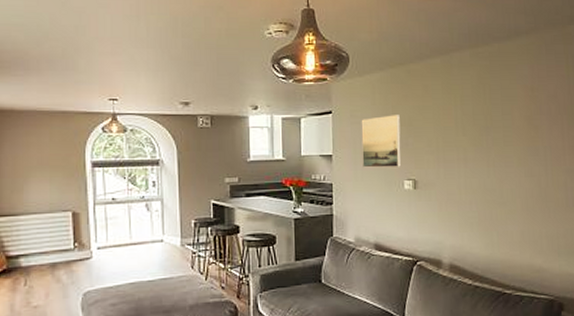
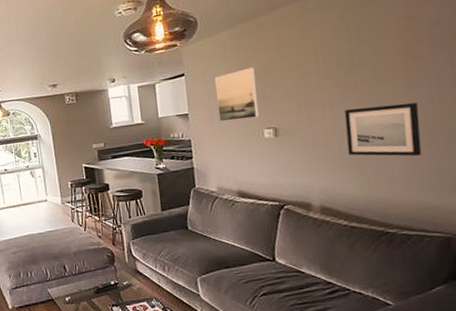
wall art: none [476,168,536,221] -> present [345,102,422,157]

